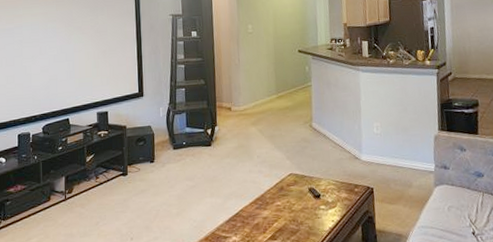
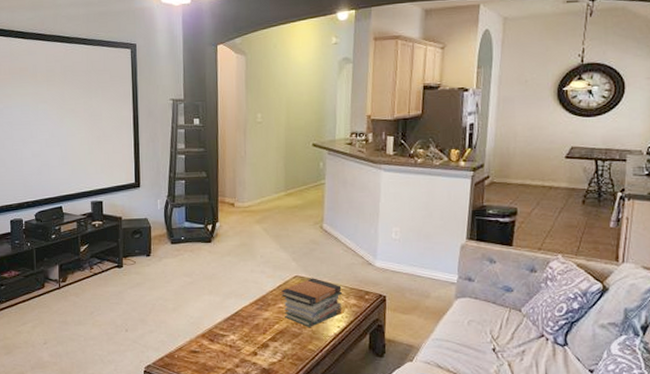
book stack: none [278,174,334,223] -> present [281,278,342,327]

